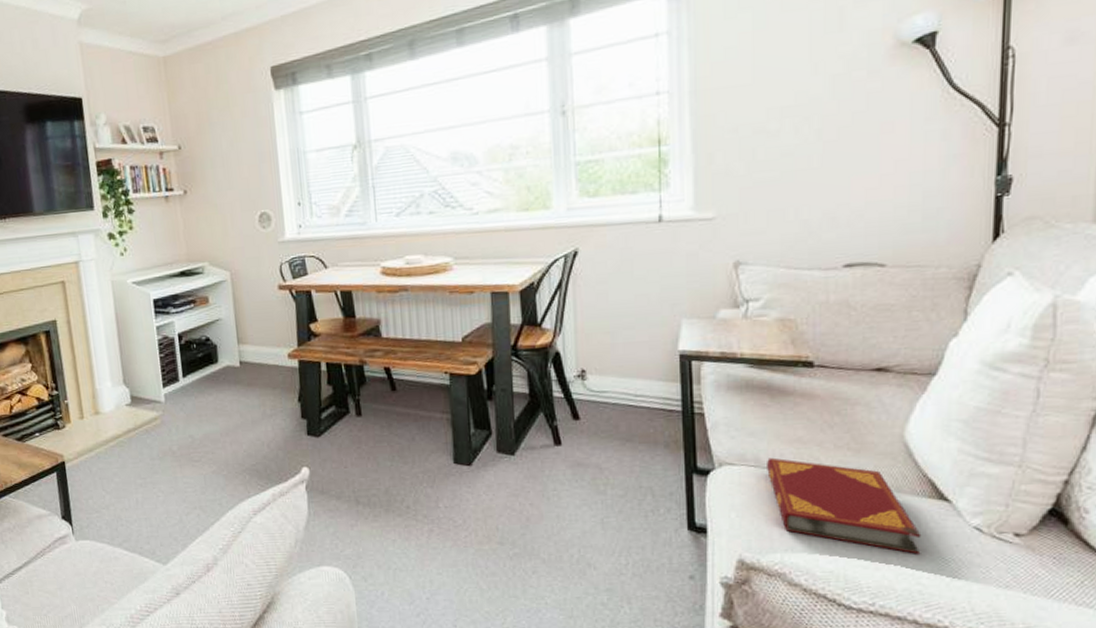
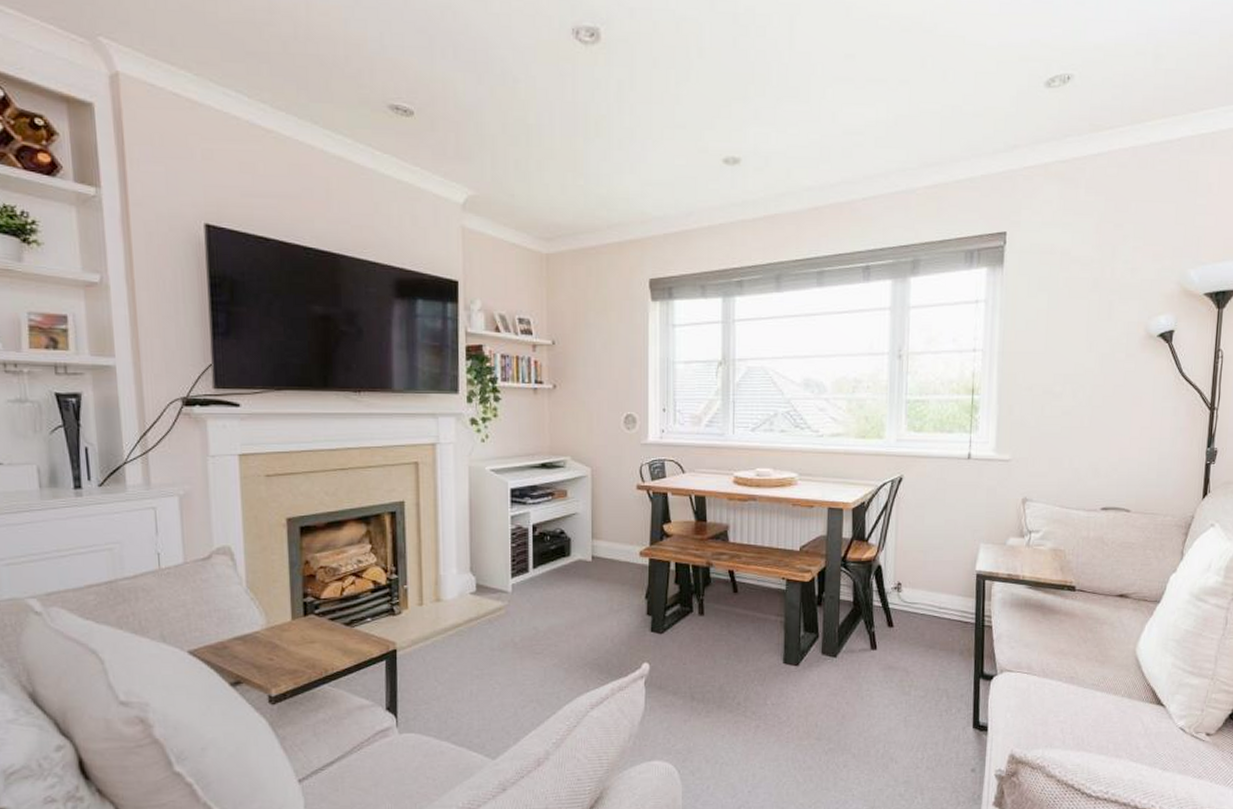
hardback book: present [767,457,922,554] -> none [1036,666,1144,750]

